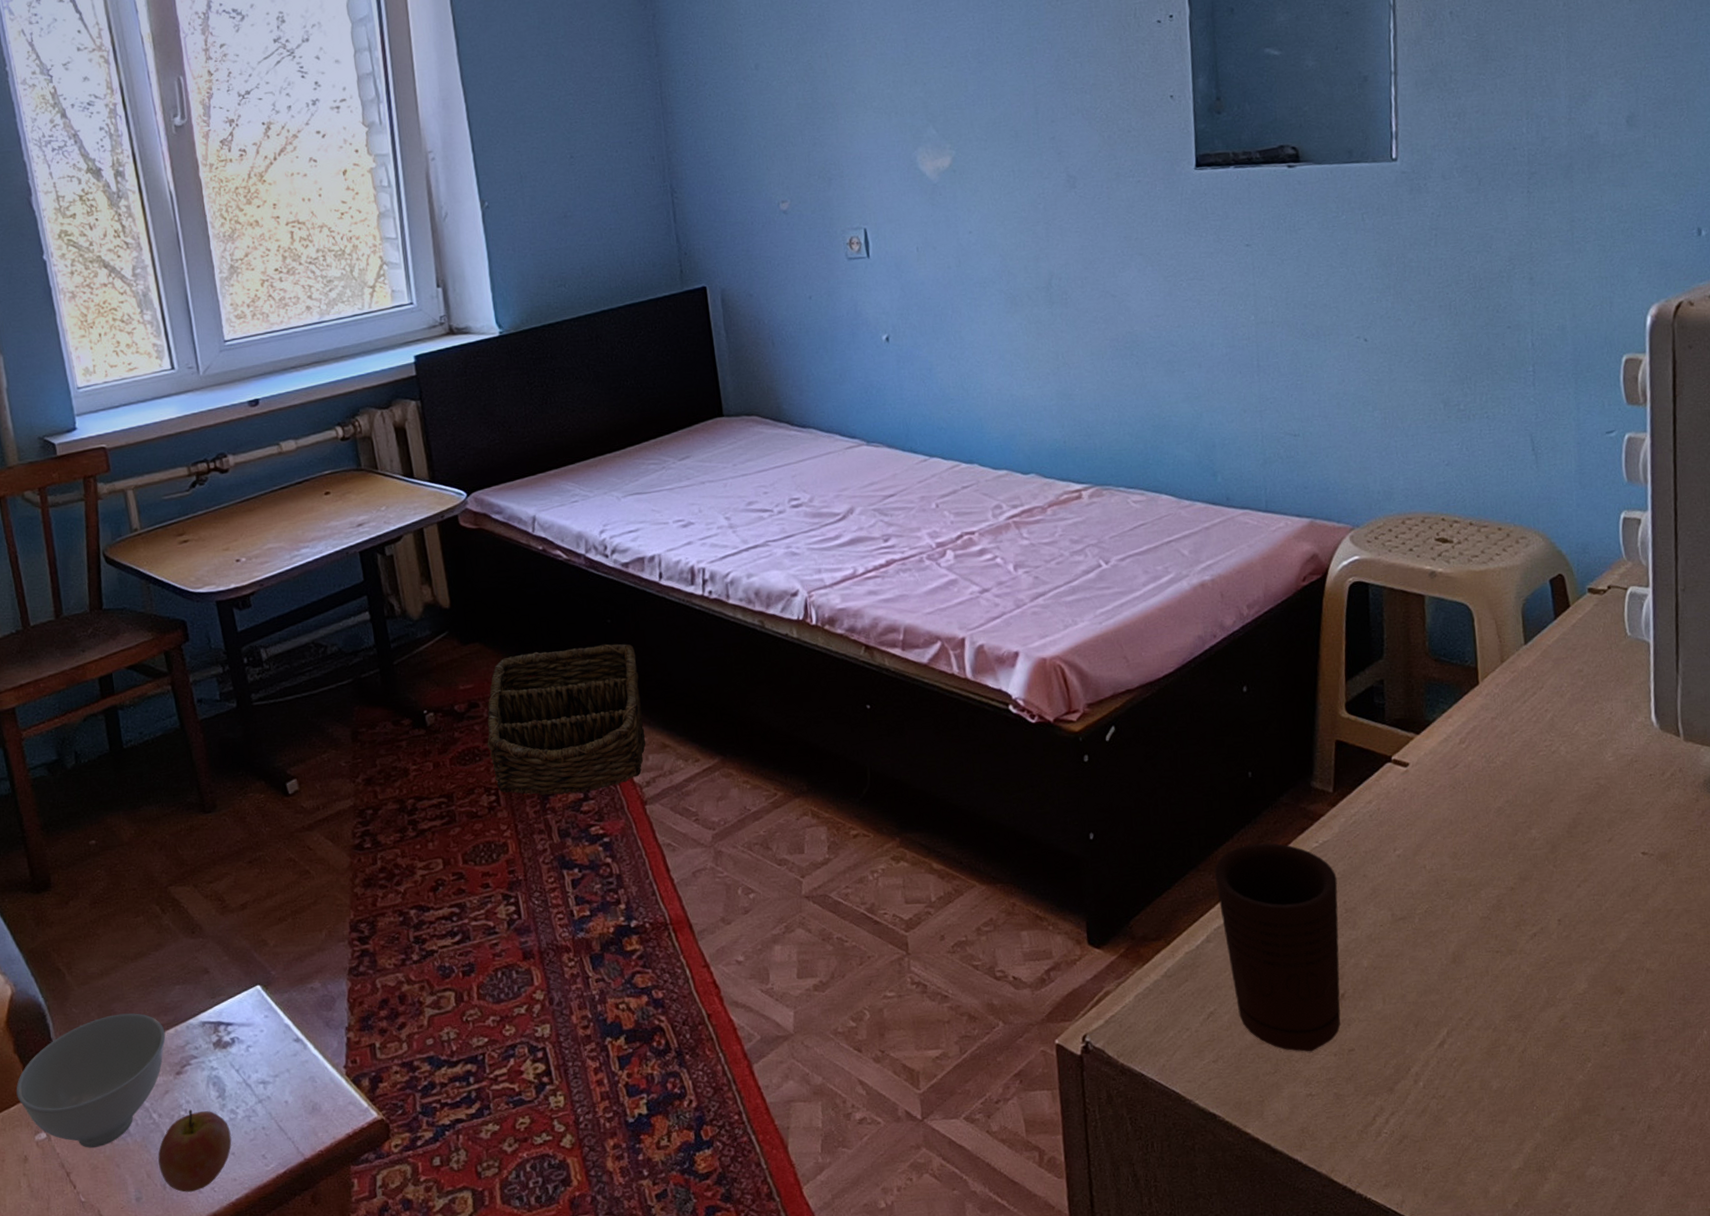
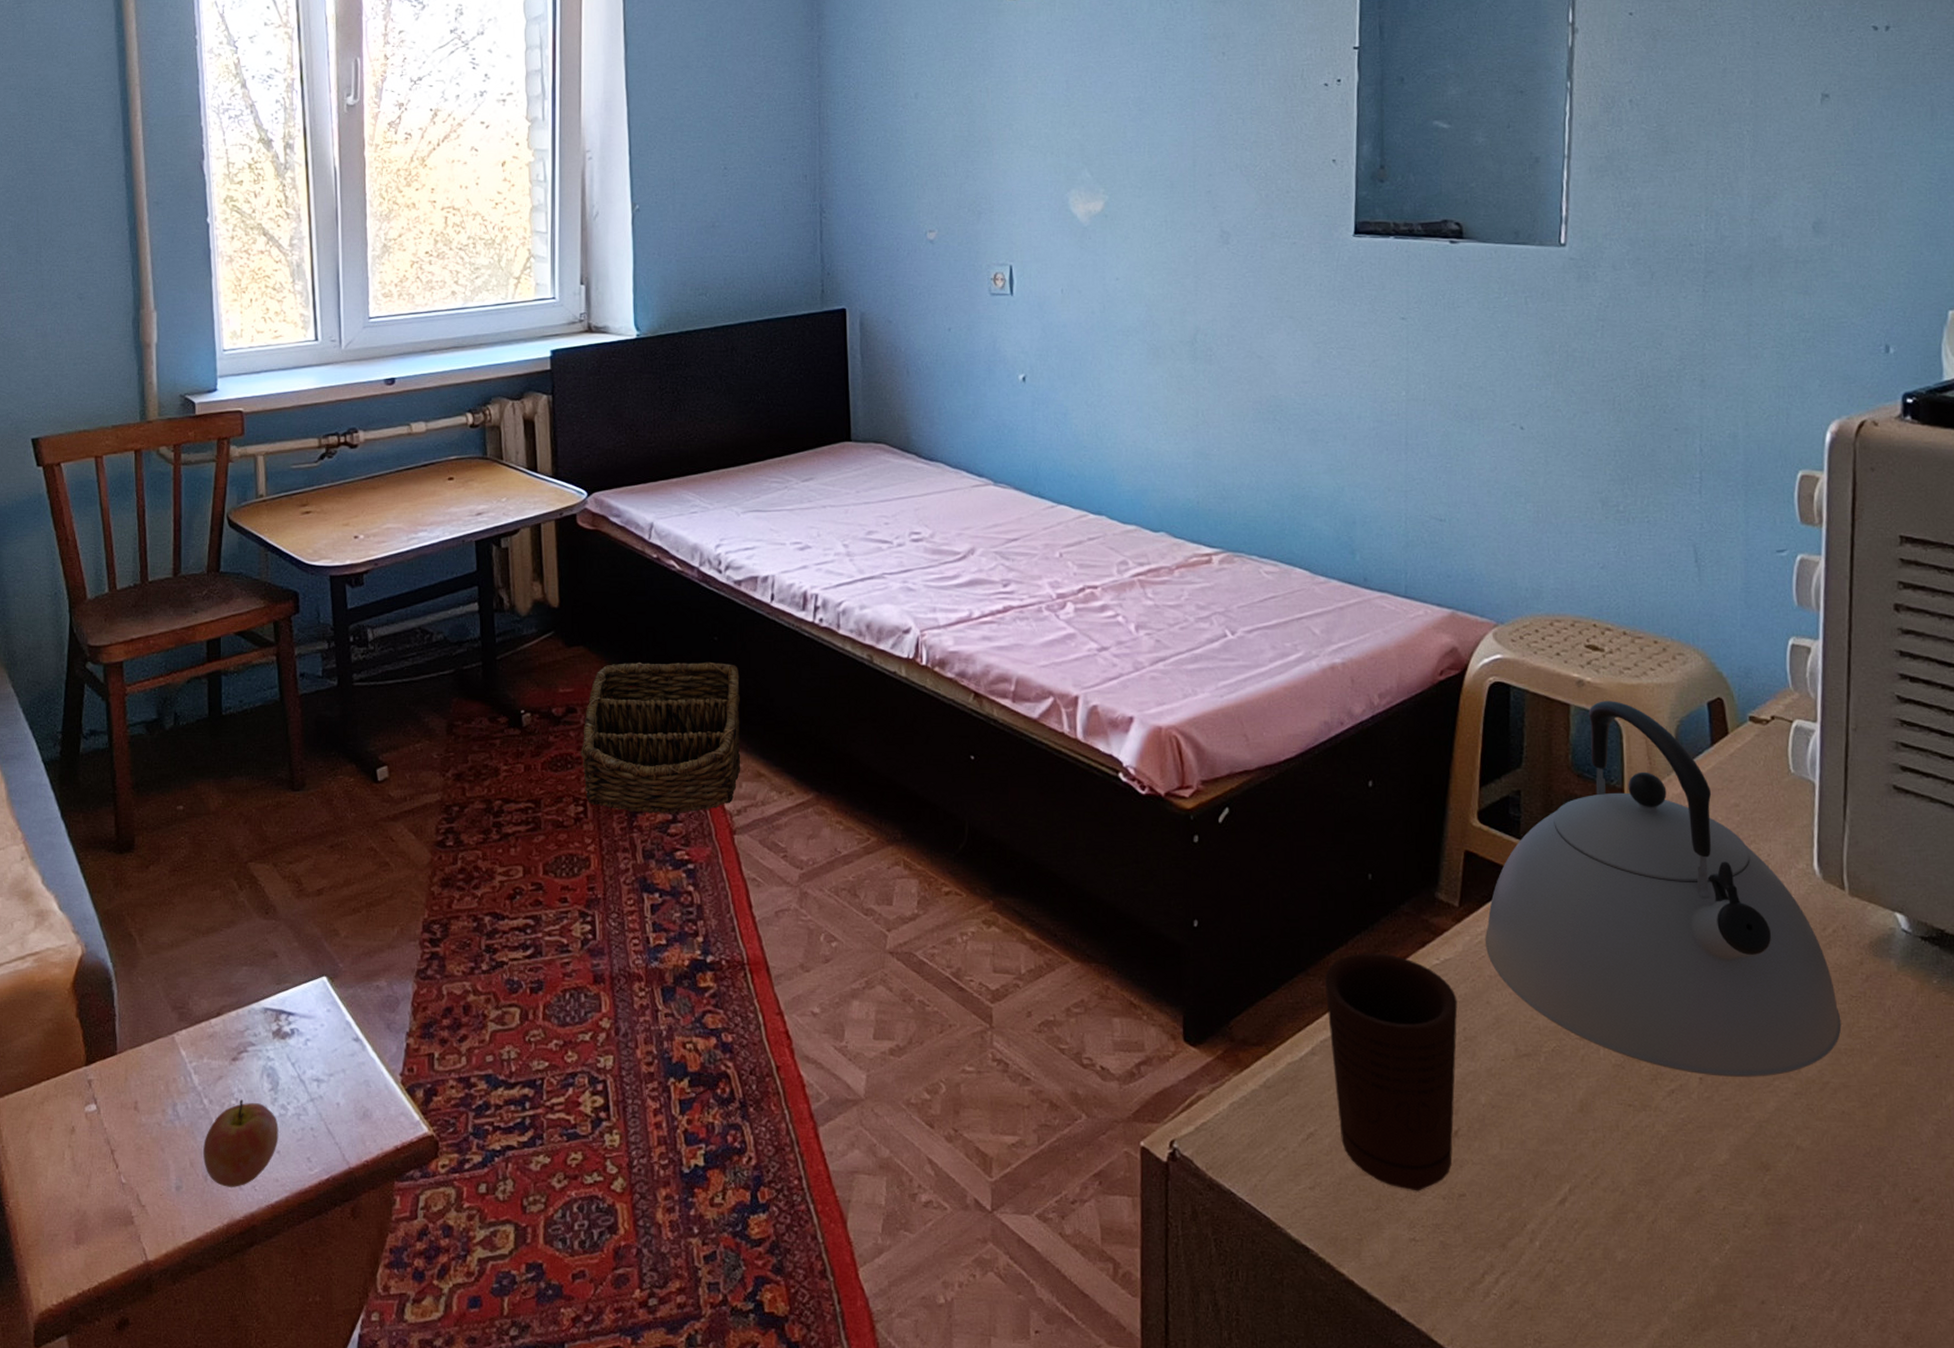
bowl: present [16,1012,166,1148] -> none [73,989,227,1127]
kettle: none [1358,587,1682,917] -> present [1484,701,1842,1077]

